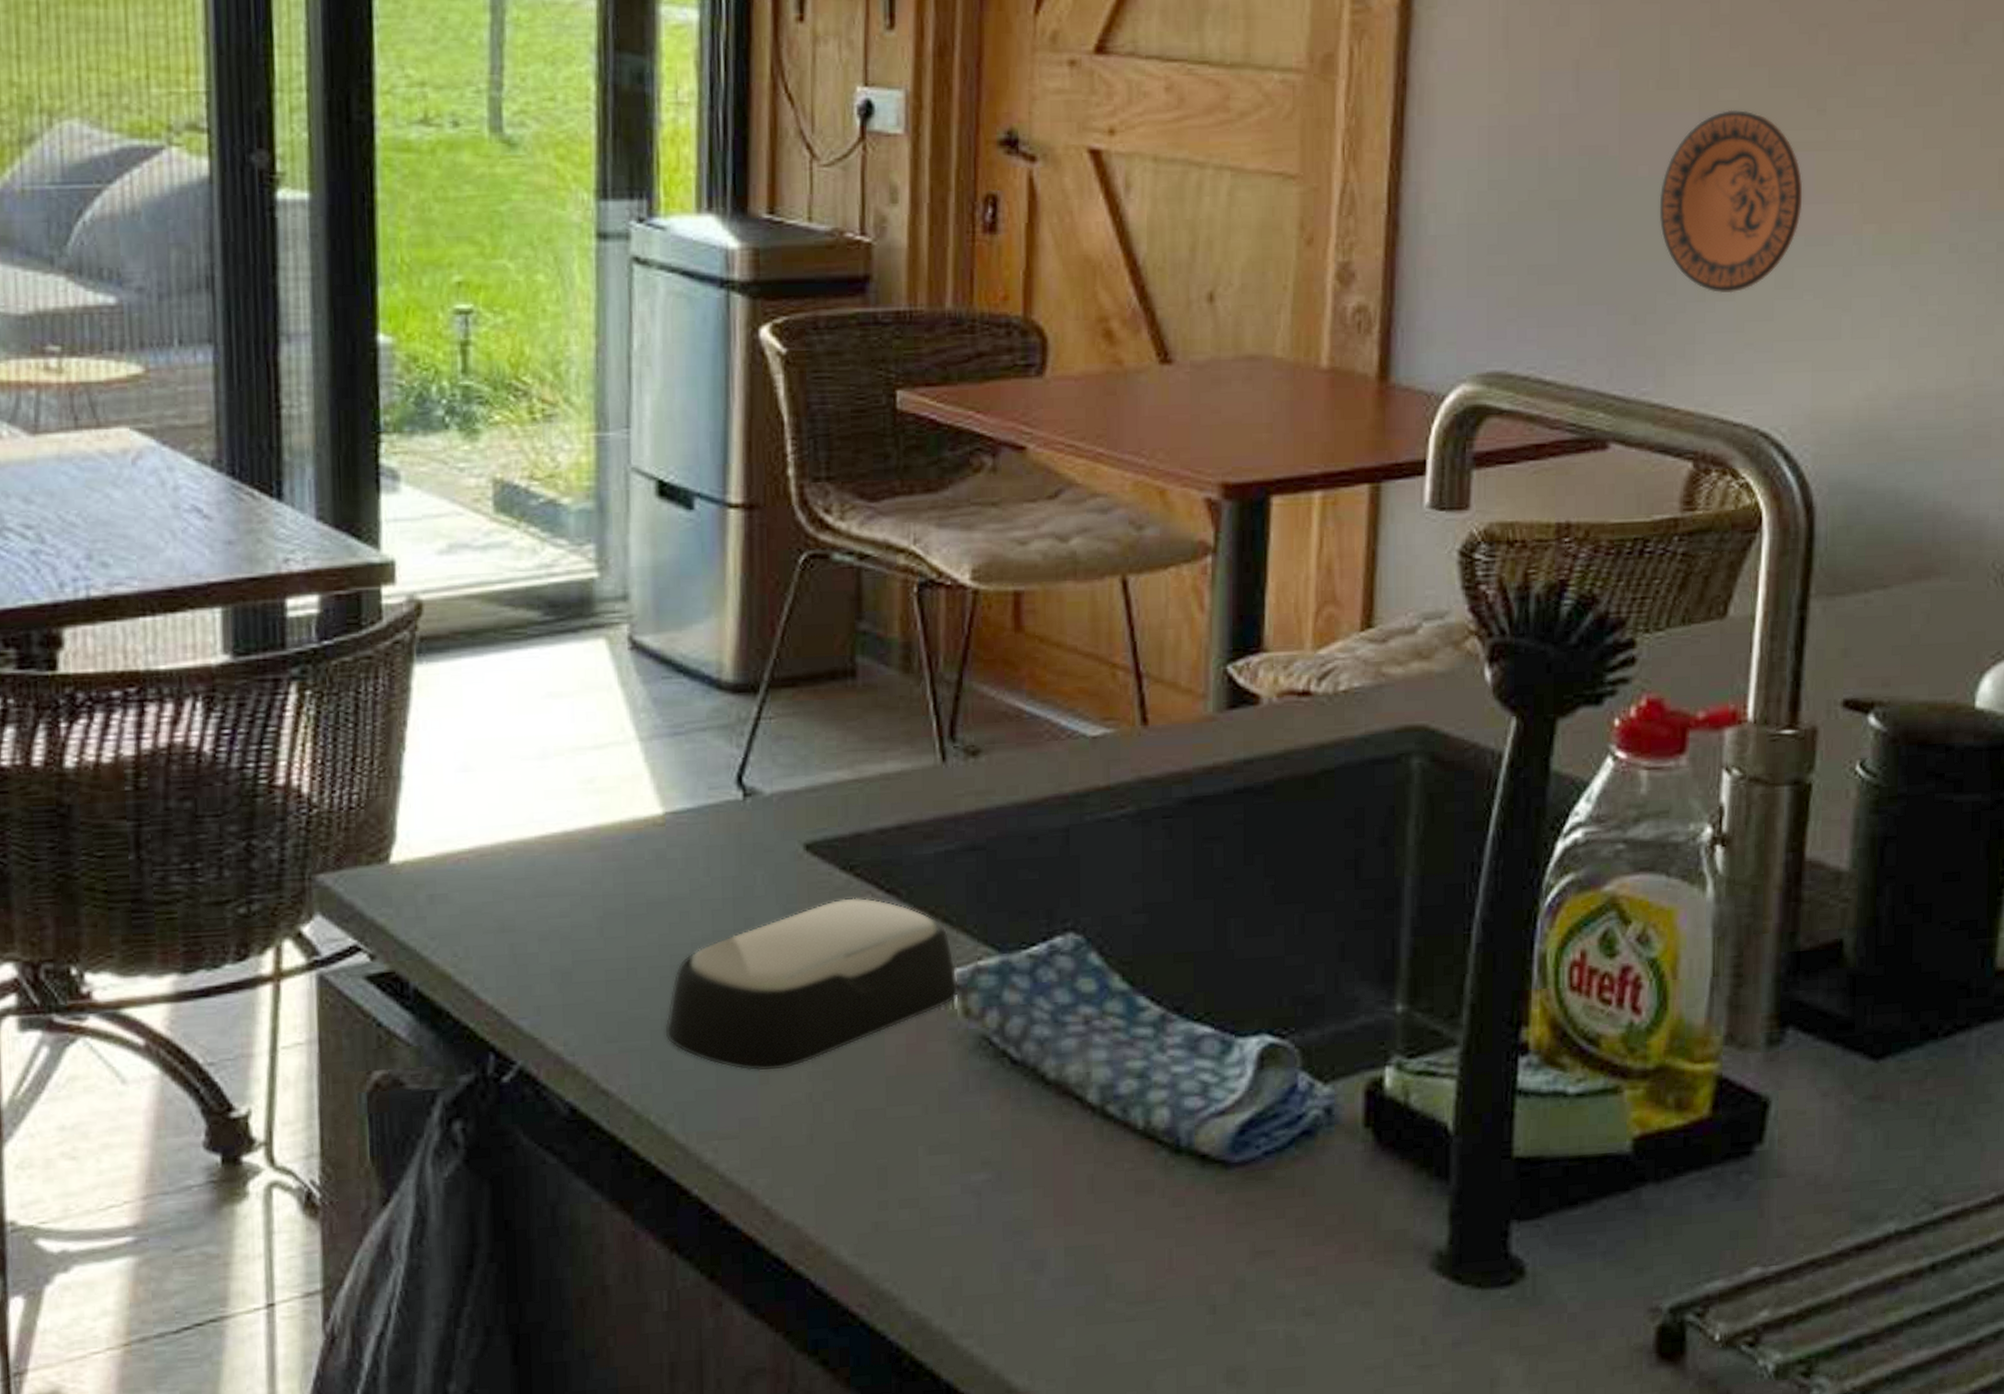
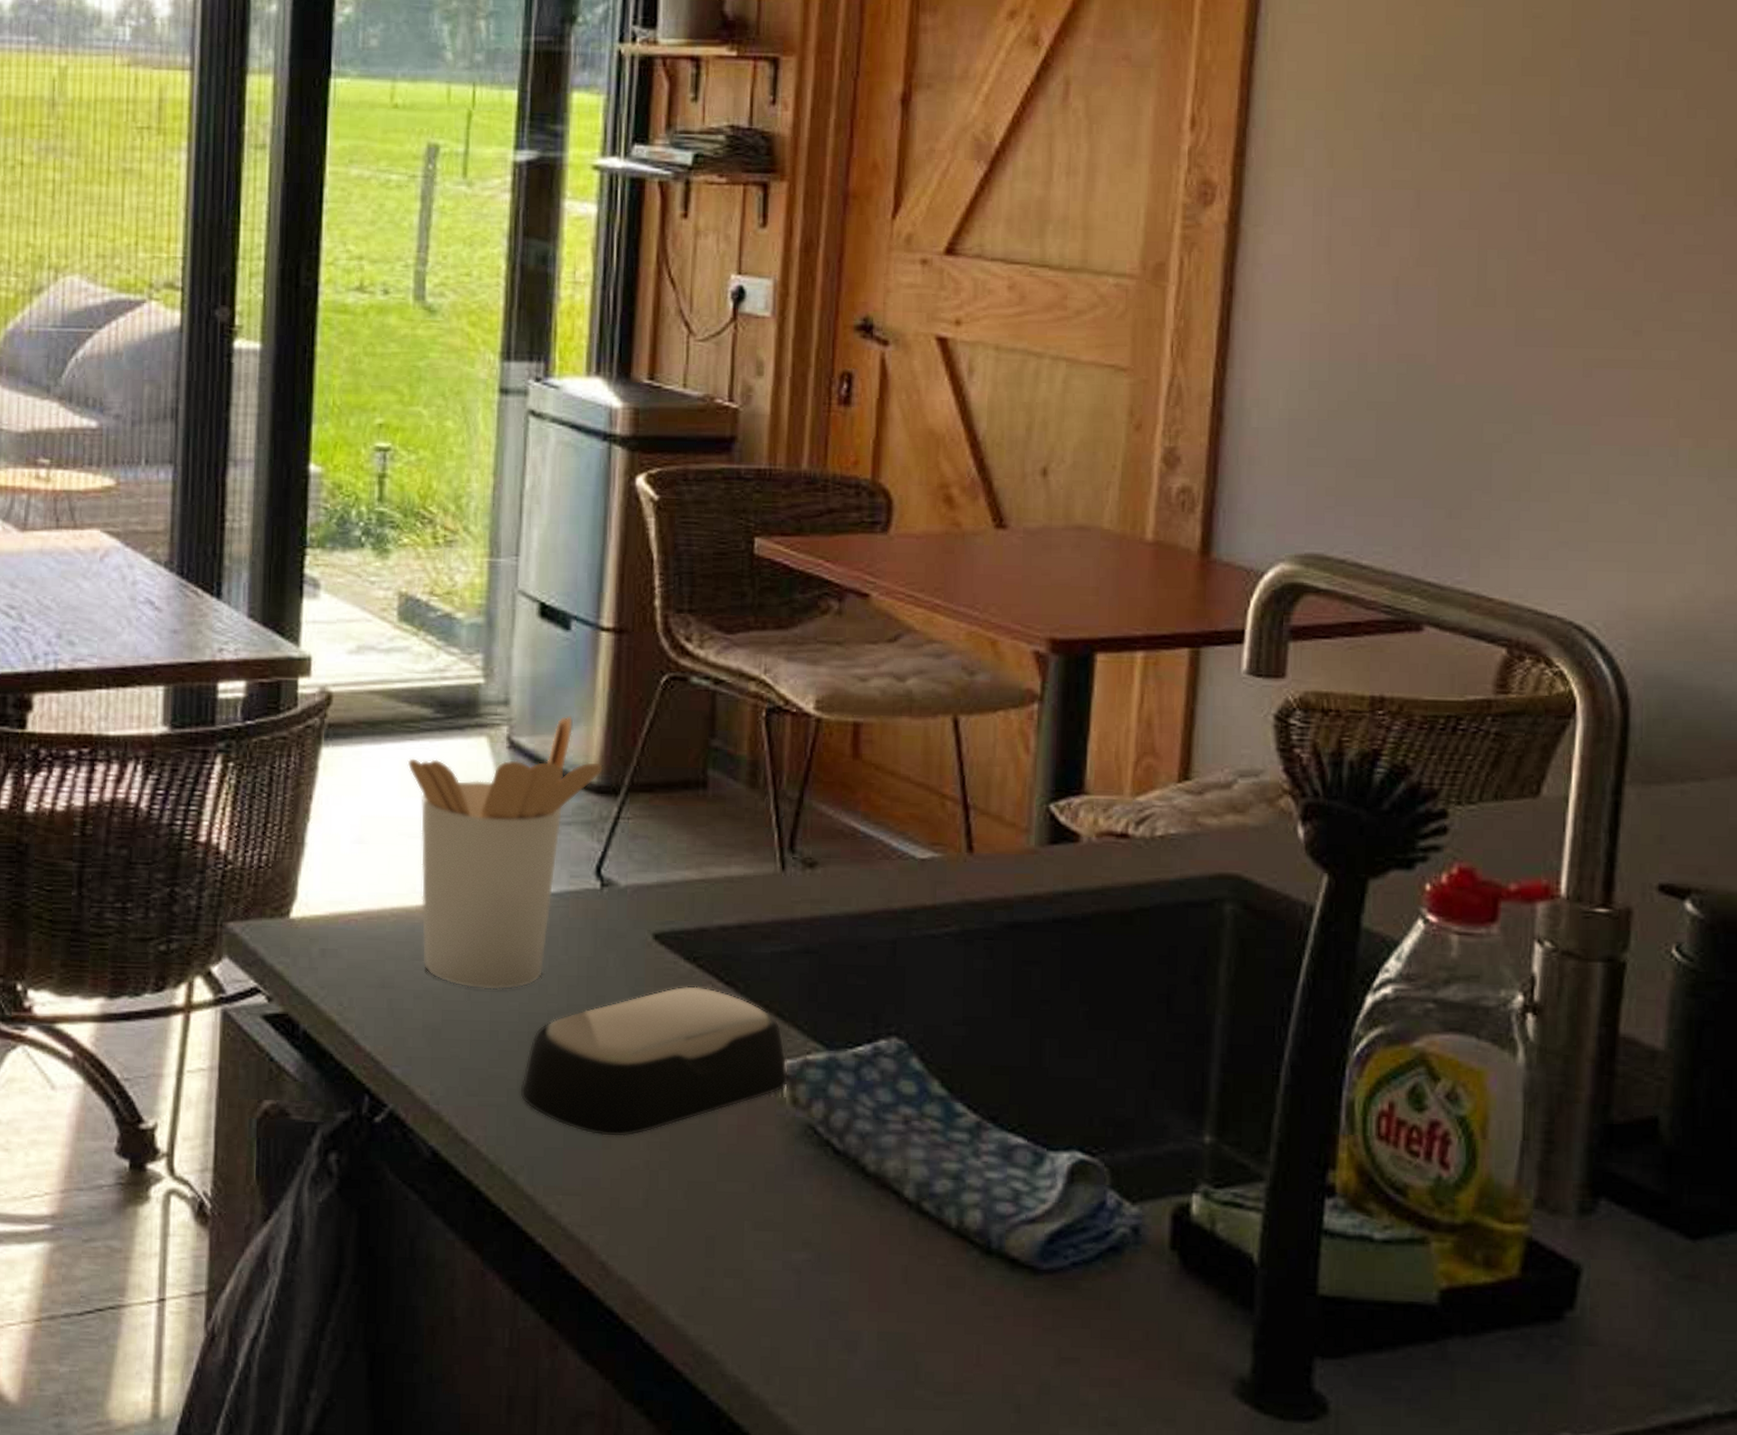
utensil holder: none [515,606,739,923] -> present [407,715,603,990]
decorative plate: present [1659,109,1803,294] -> none [1475,327,1619,495]

